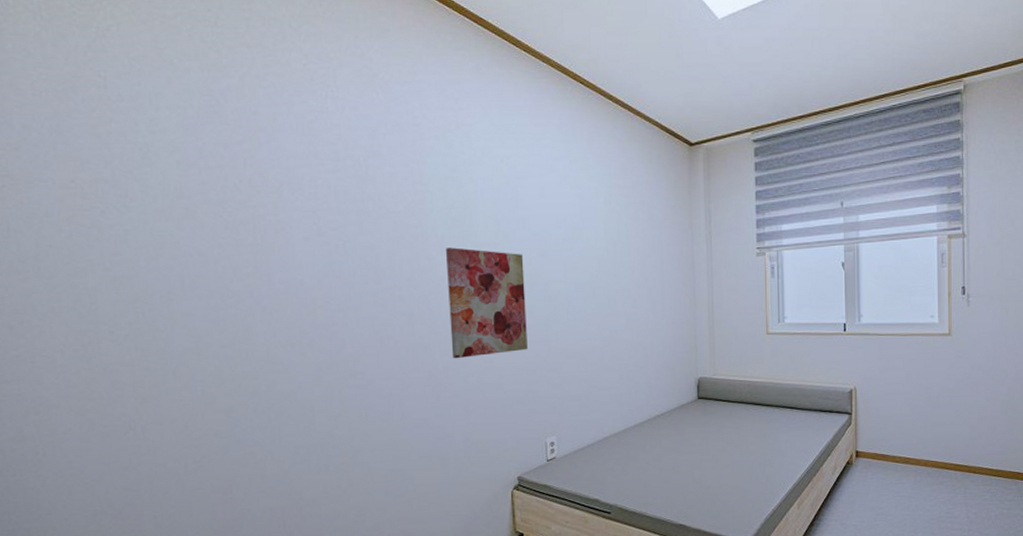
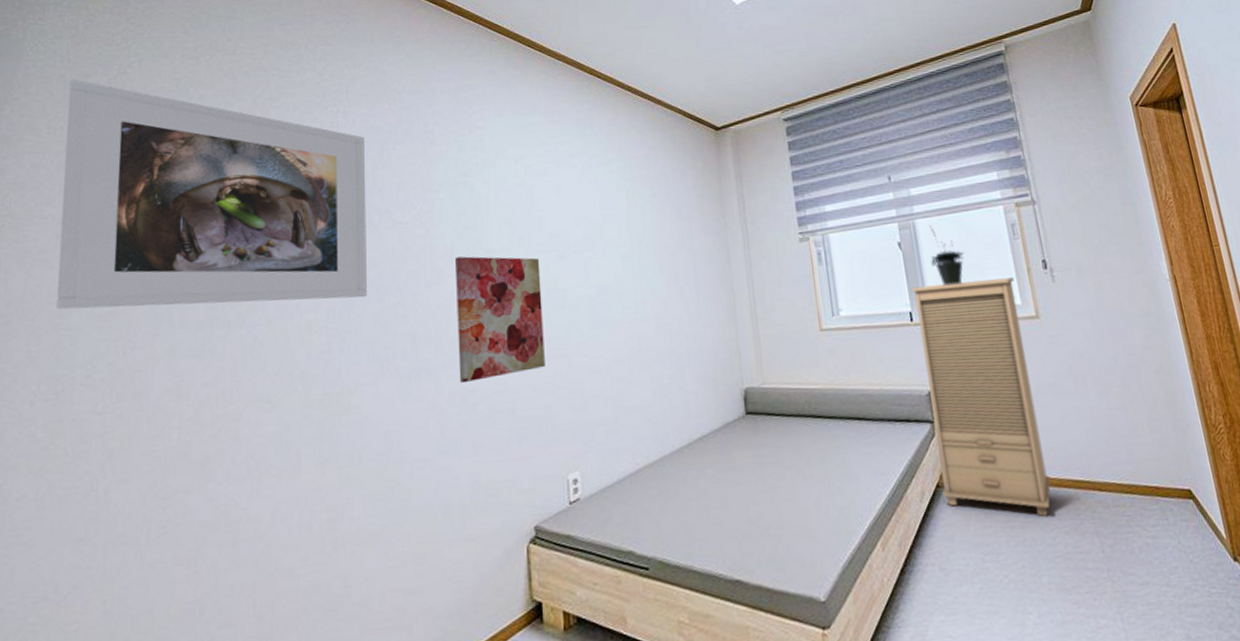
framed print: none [46,39,366,279] -> present [56,79,368,310]
cabinet: none [847,300,937,490] -> present [910,277,1051,517]
potted plant: none [867,250,897,303] -> present [929,226,964,286]

